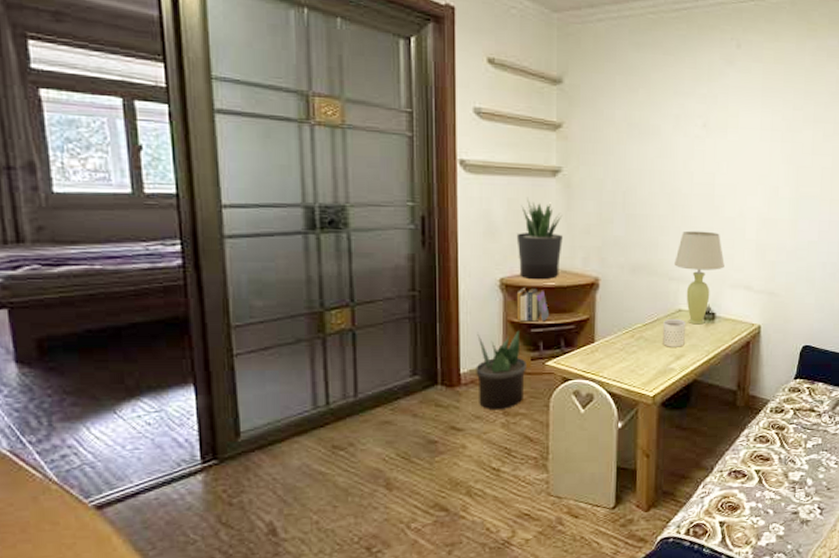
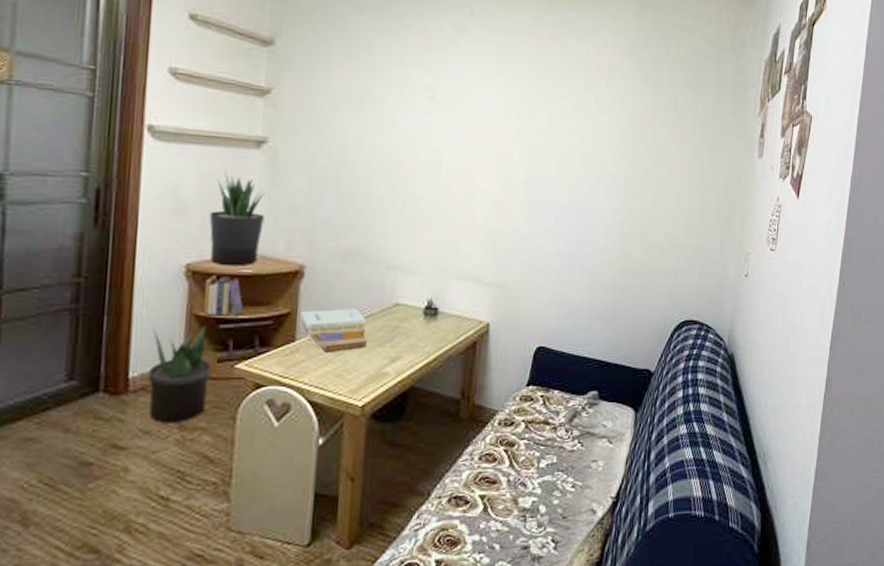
books: none [598,314,655,352] -> present [300,308,367,352]
mug: present [663,318,686,347] -> none [376,313,405,348]
table lamp: present [674,230,725,325] -> none [393,213,450,321]

